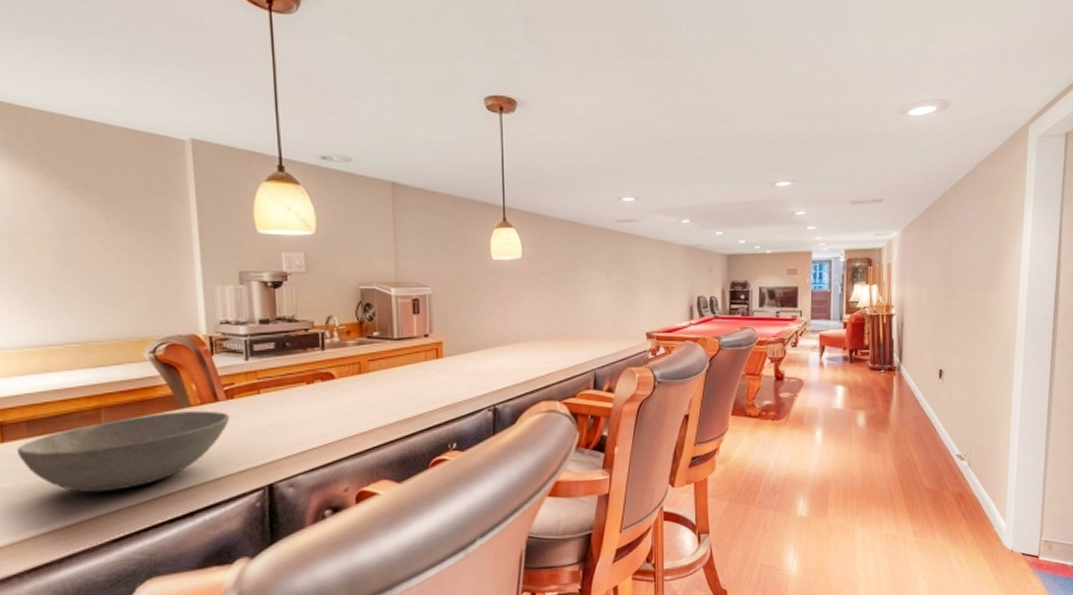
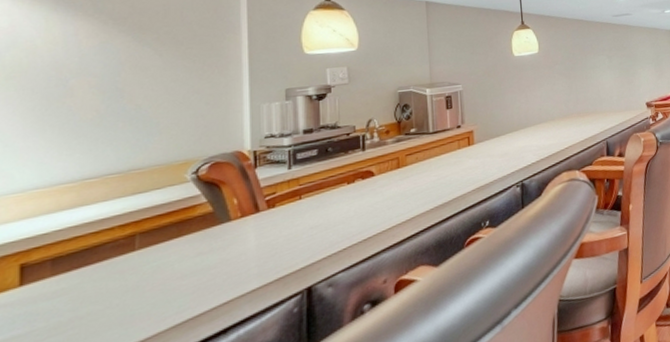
bowl: present [17,410,230,493] -> none [38,221,270,327]

